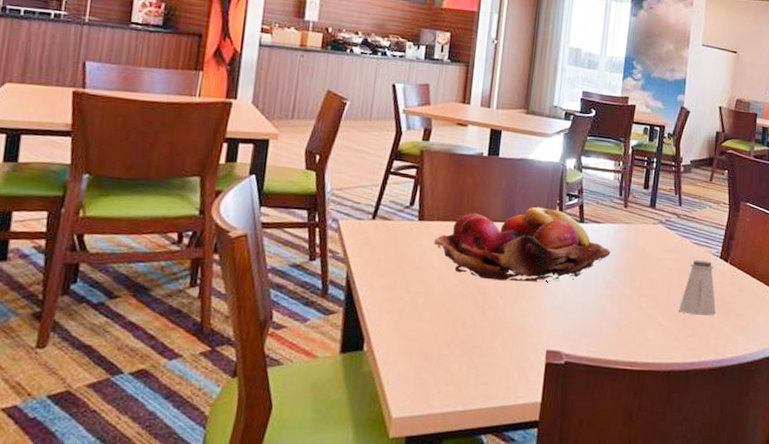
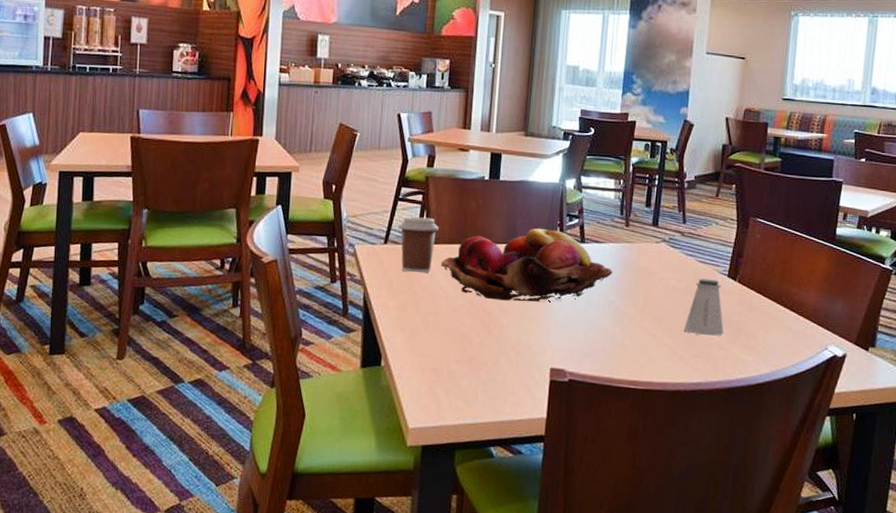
coffee cup: none [388,191,433,251] -> present [398,216,439,273]

